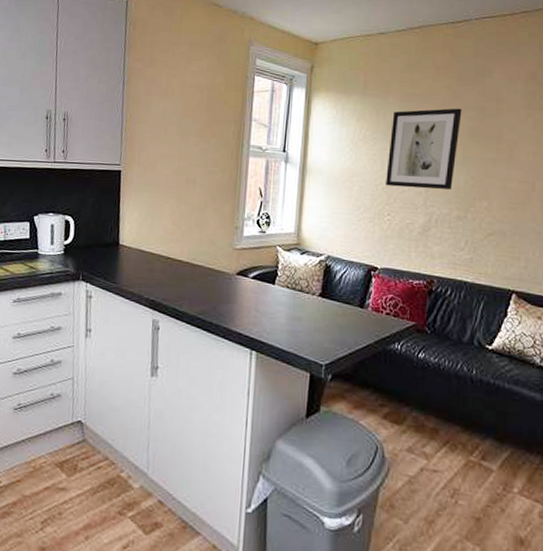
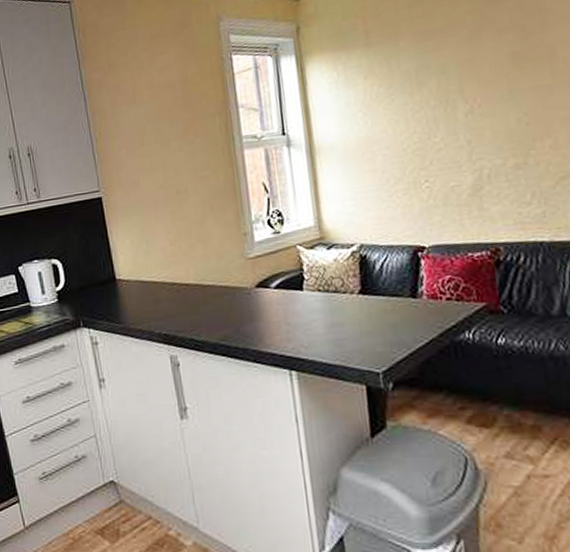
wall art: present [386,108,462,190] -> none [408,32,502,148]

